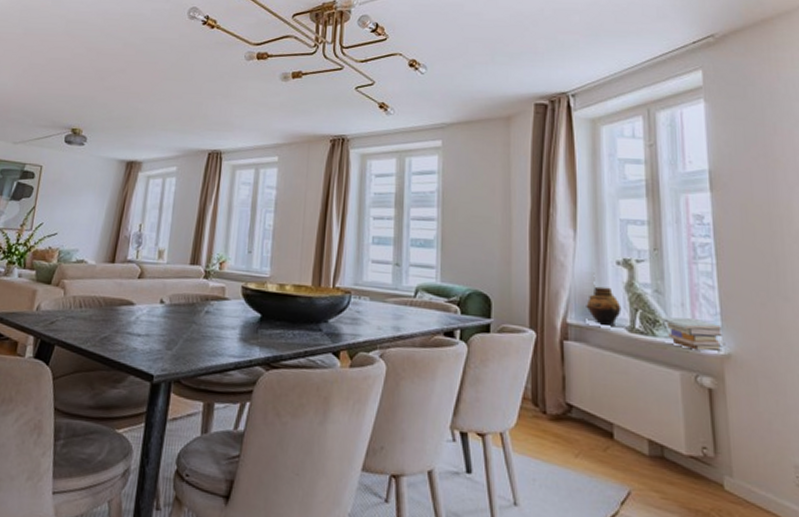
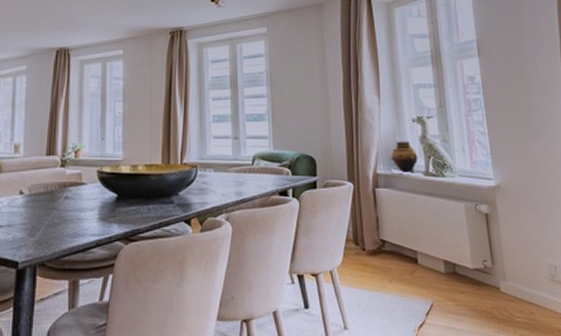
books: present [661,317,722,352] -> none [448,159,493,185]

